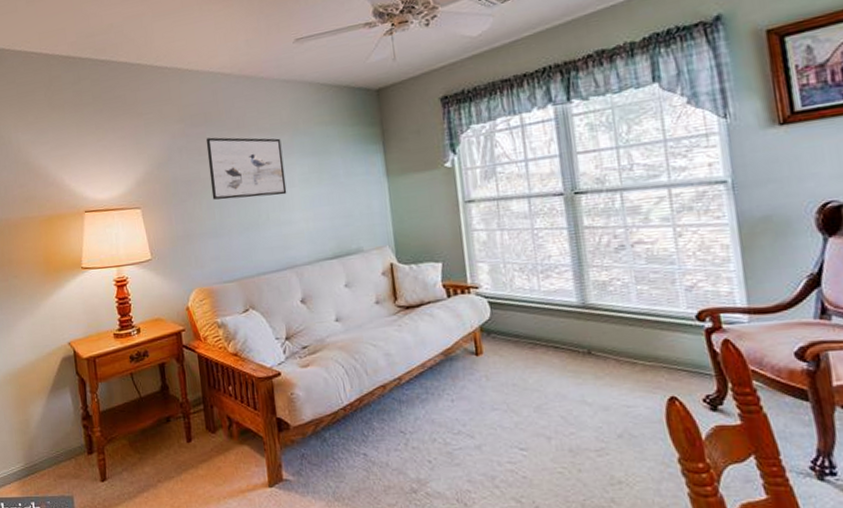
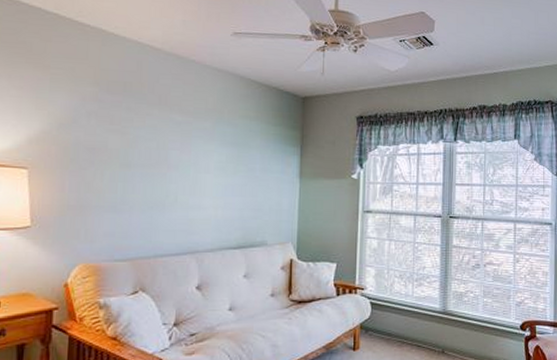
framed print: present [206,137,287,200] -> none [117,108,203,179]

